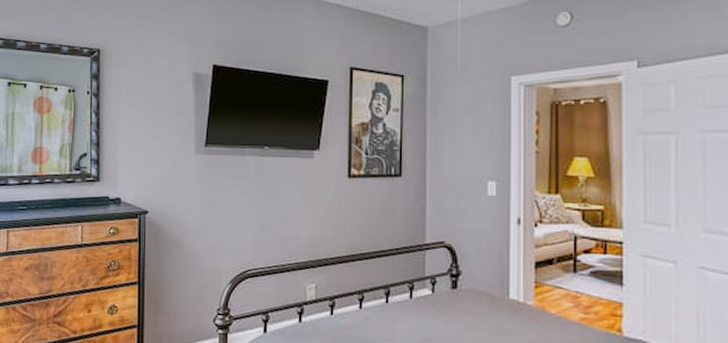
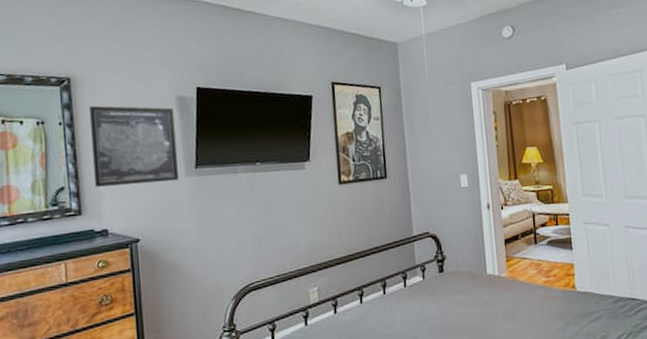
wall art: none [113,77,189,157] -> present [89,105,178,187]

